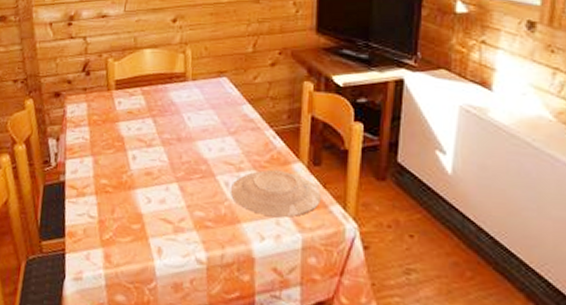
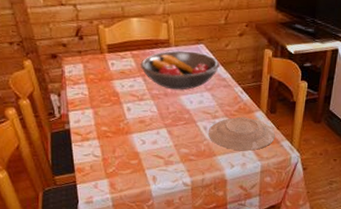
fruit bowl: none [150,85,247,134] -> present [140,50,220,90]

